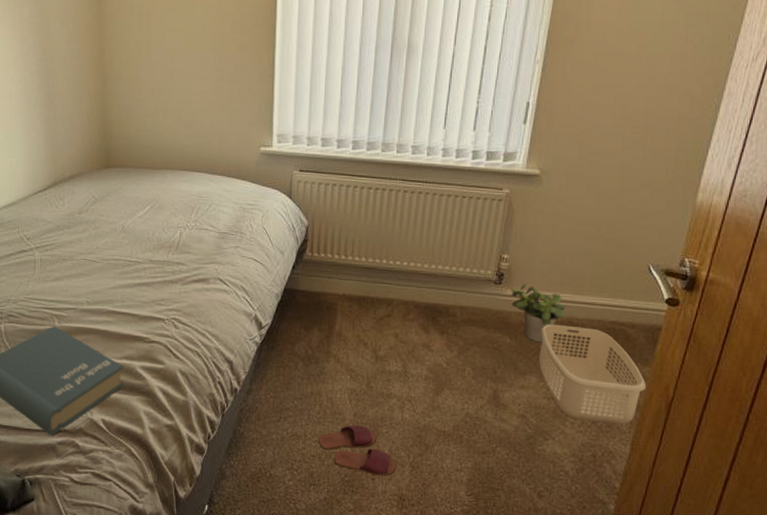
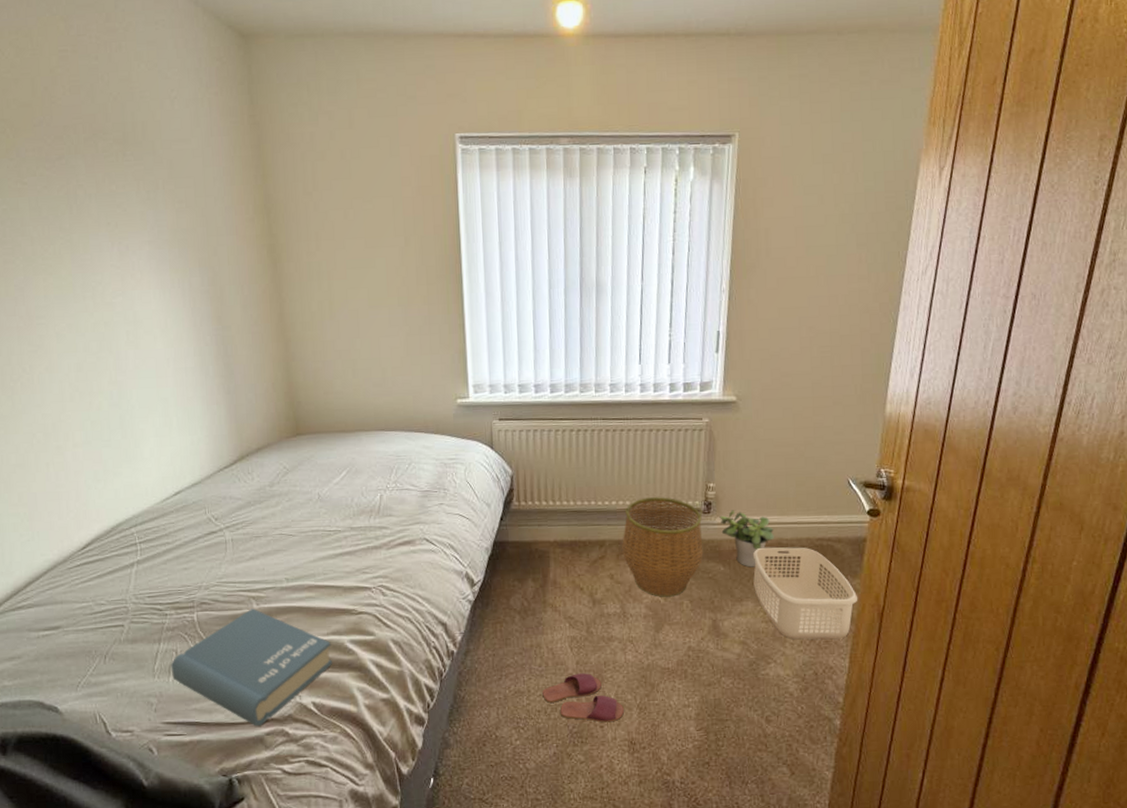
basket: none [409,262,494,362] -> present [622,497,703,597]

